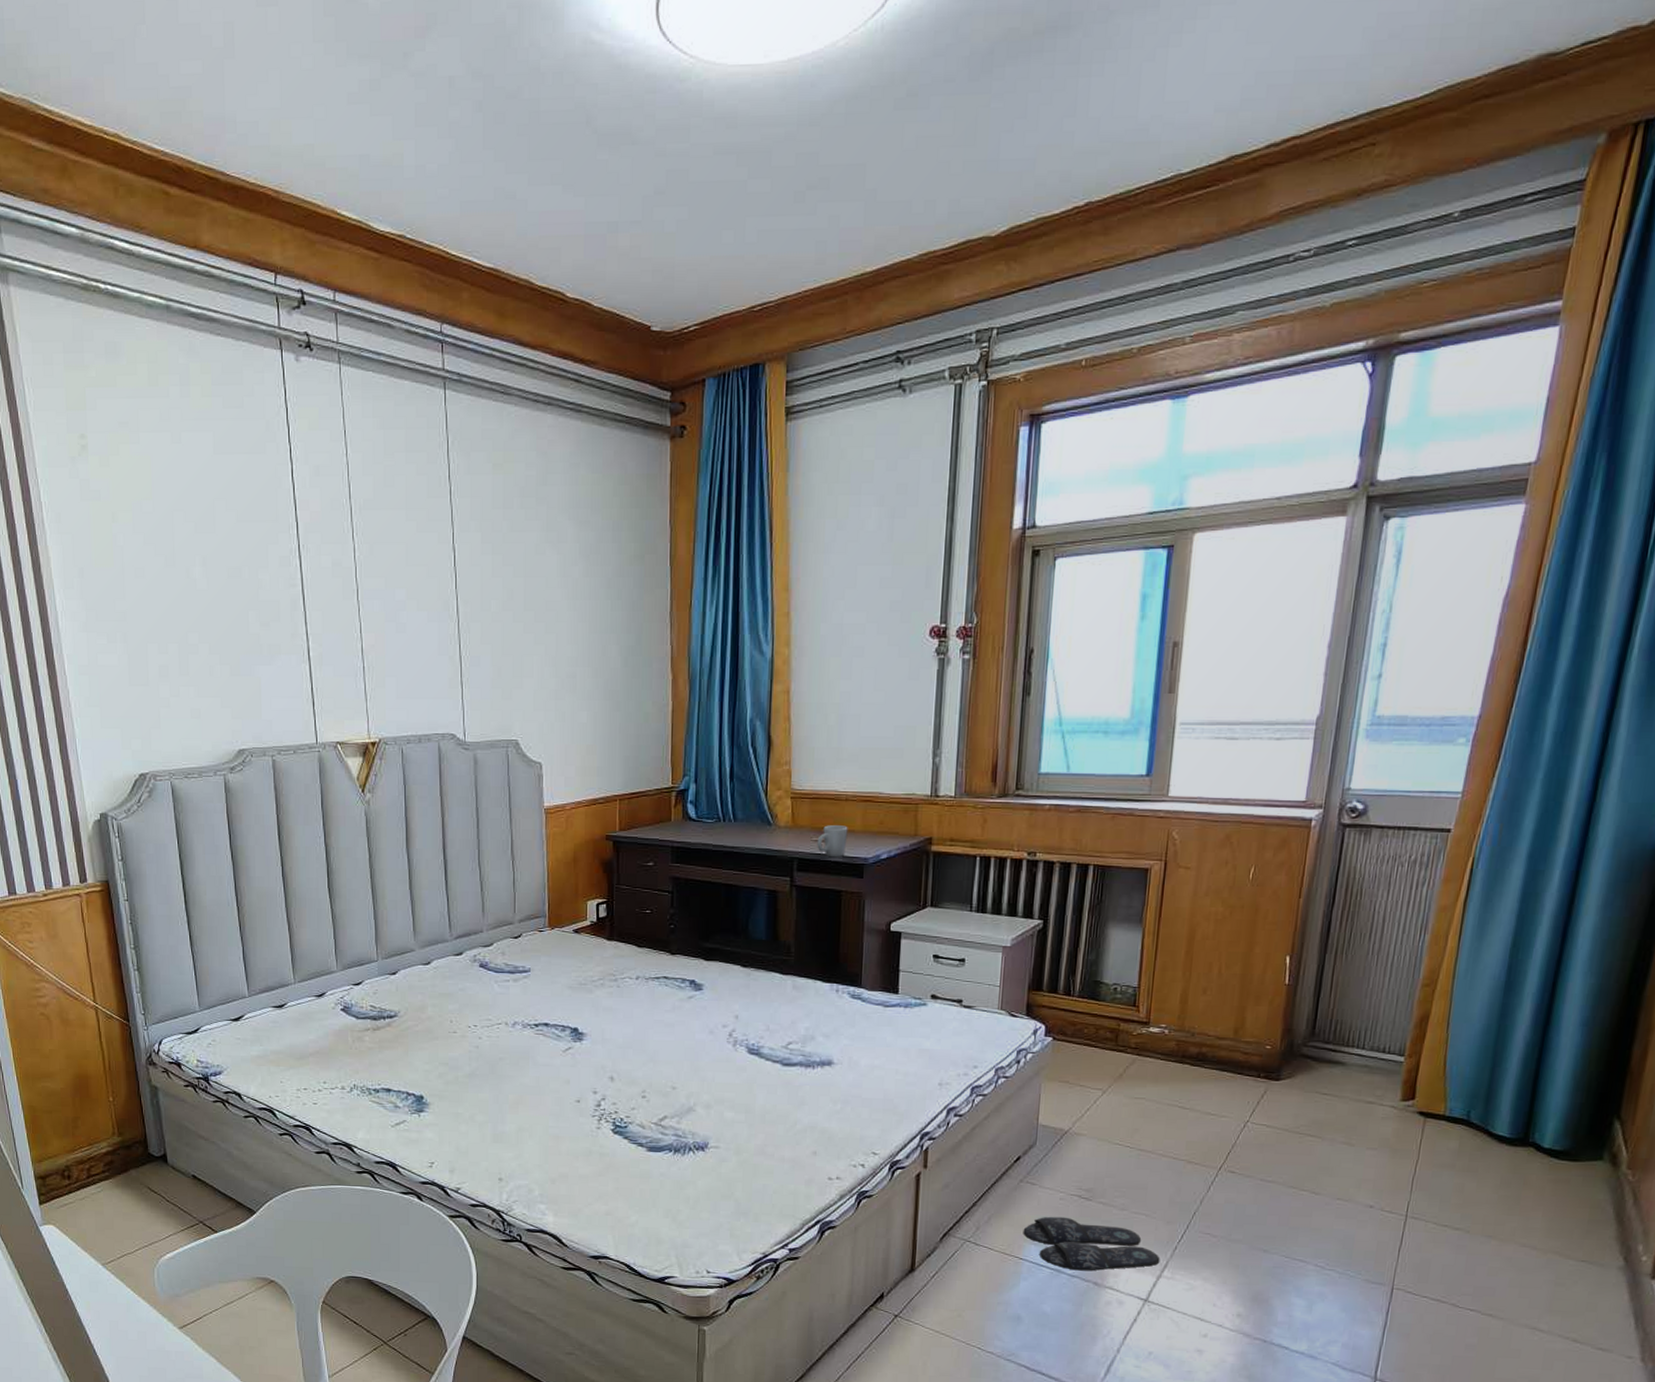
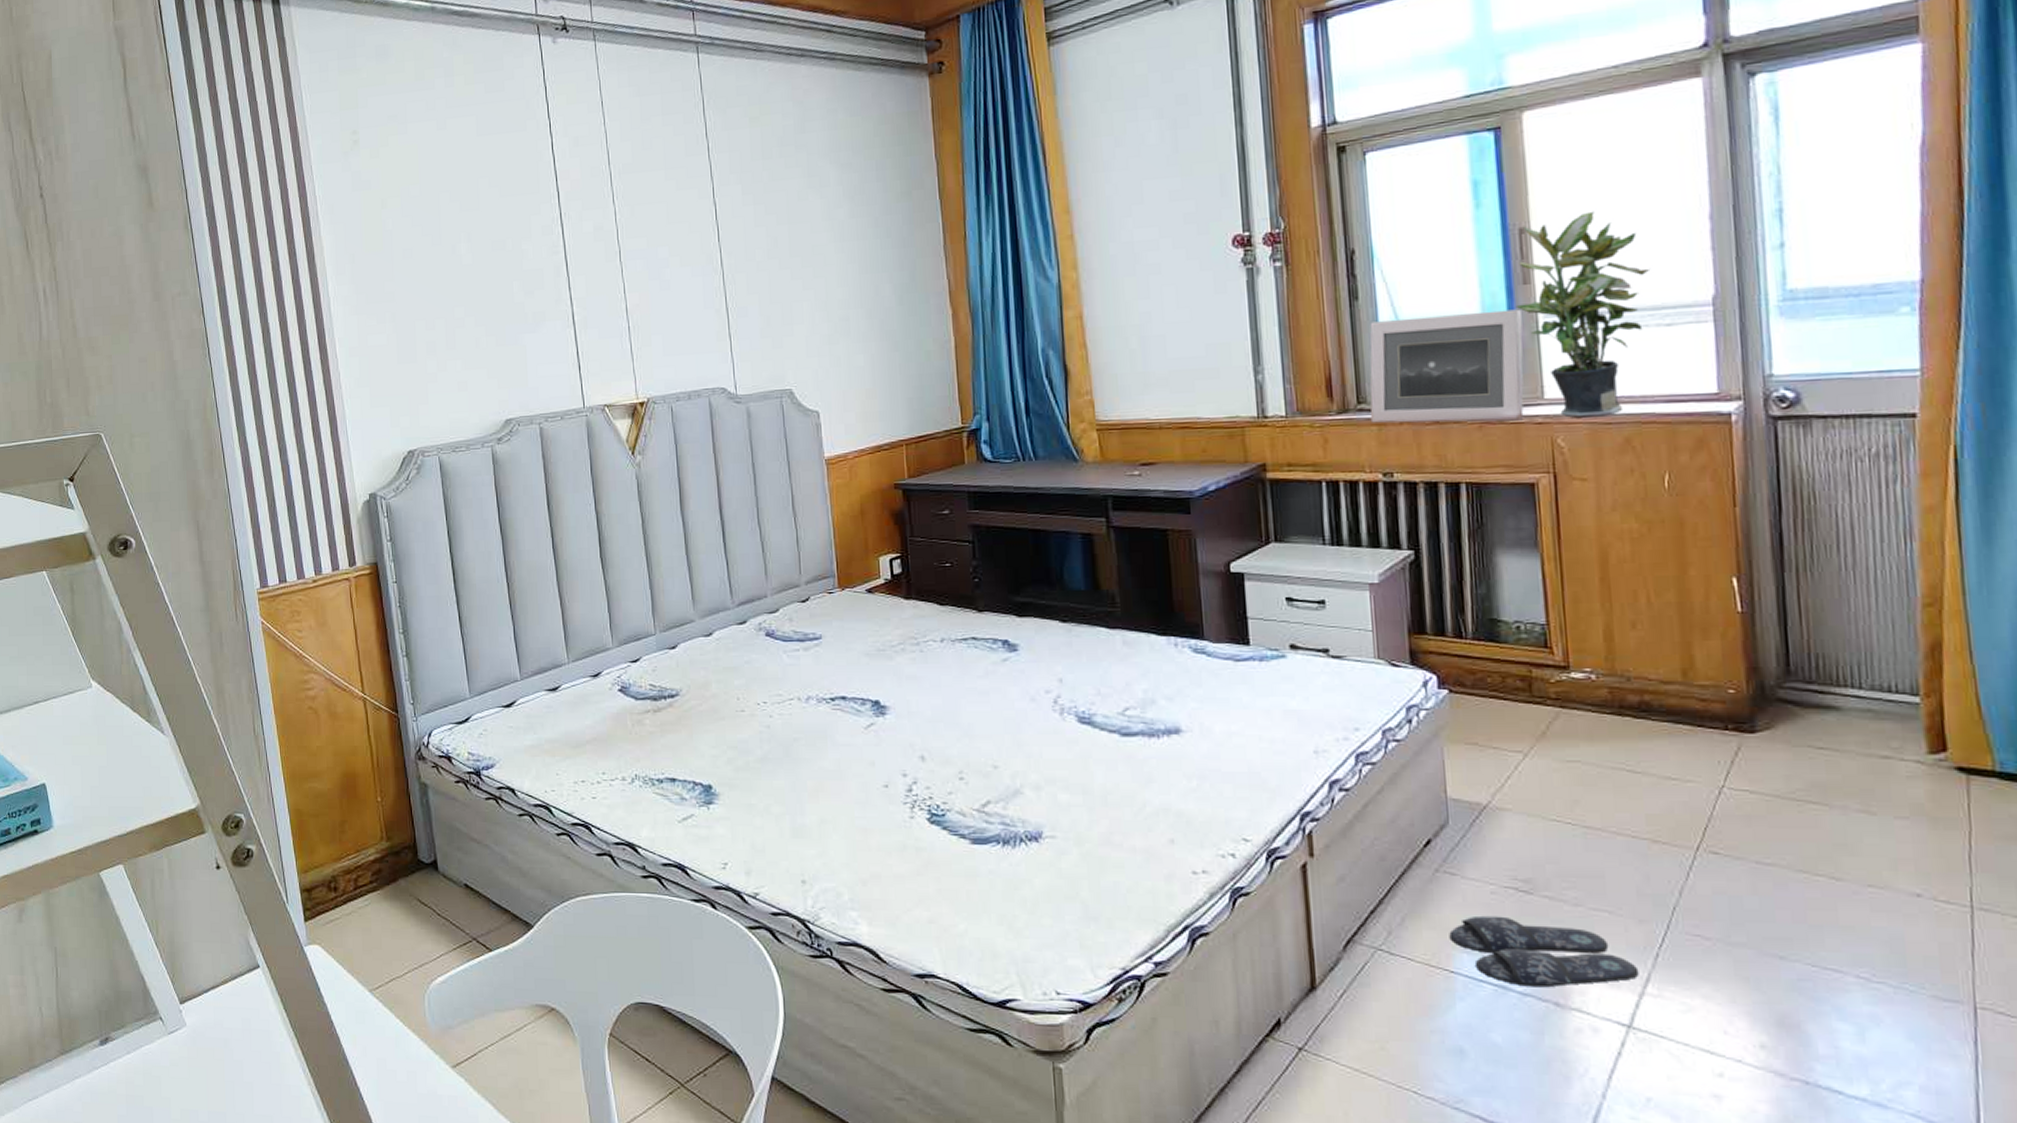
mug: present [817,825,848,858] -> none [1132,456,1167,493]
picture frame: none [1024,715,1164,814] -> present [1369,309,1524,424]
potted plant: none [1159,631,1273,816] -> present [1515,211,1651,419]

